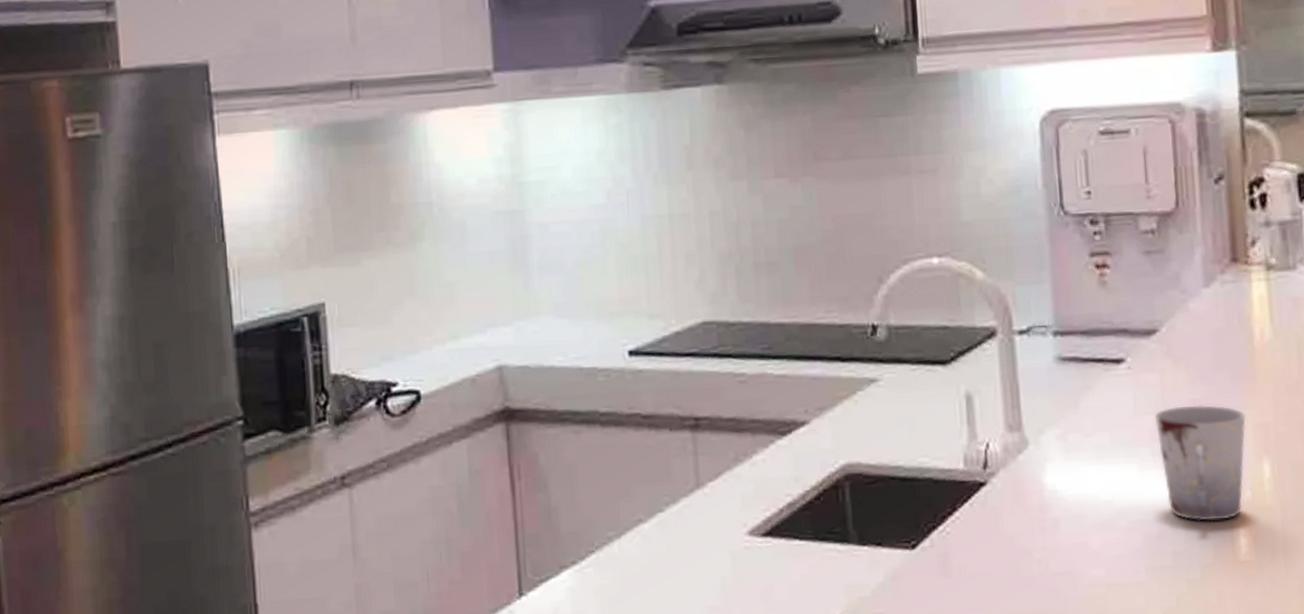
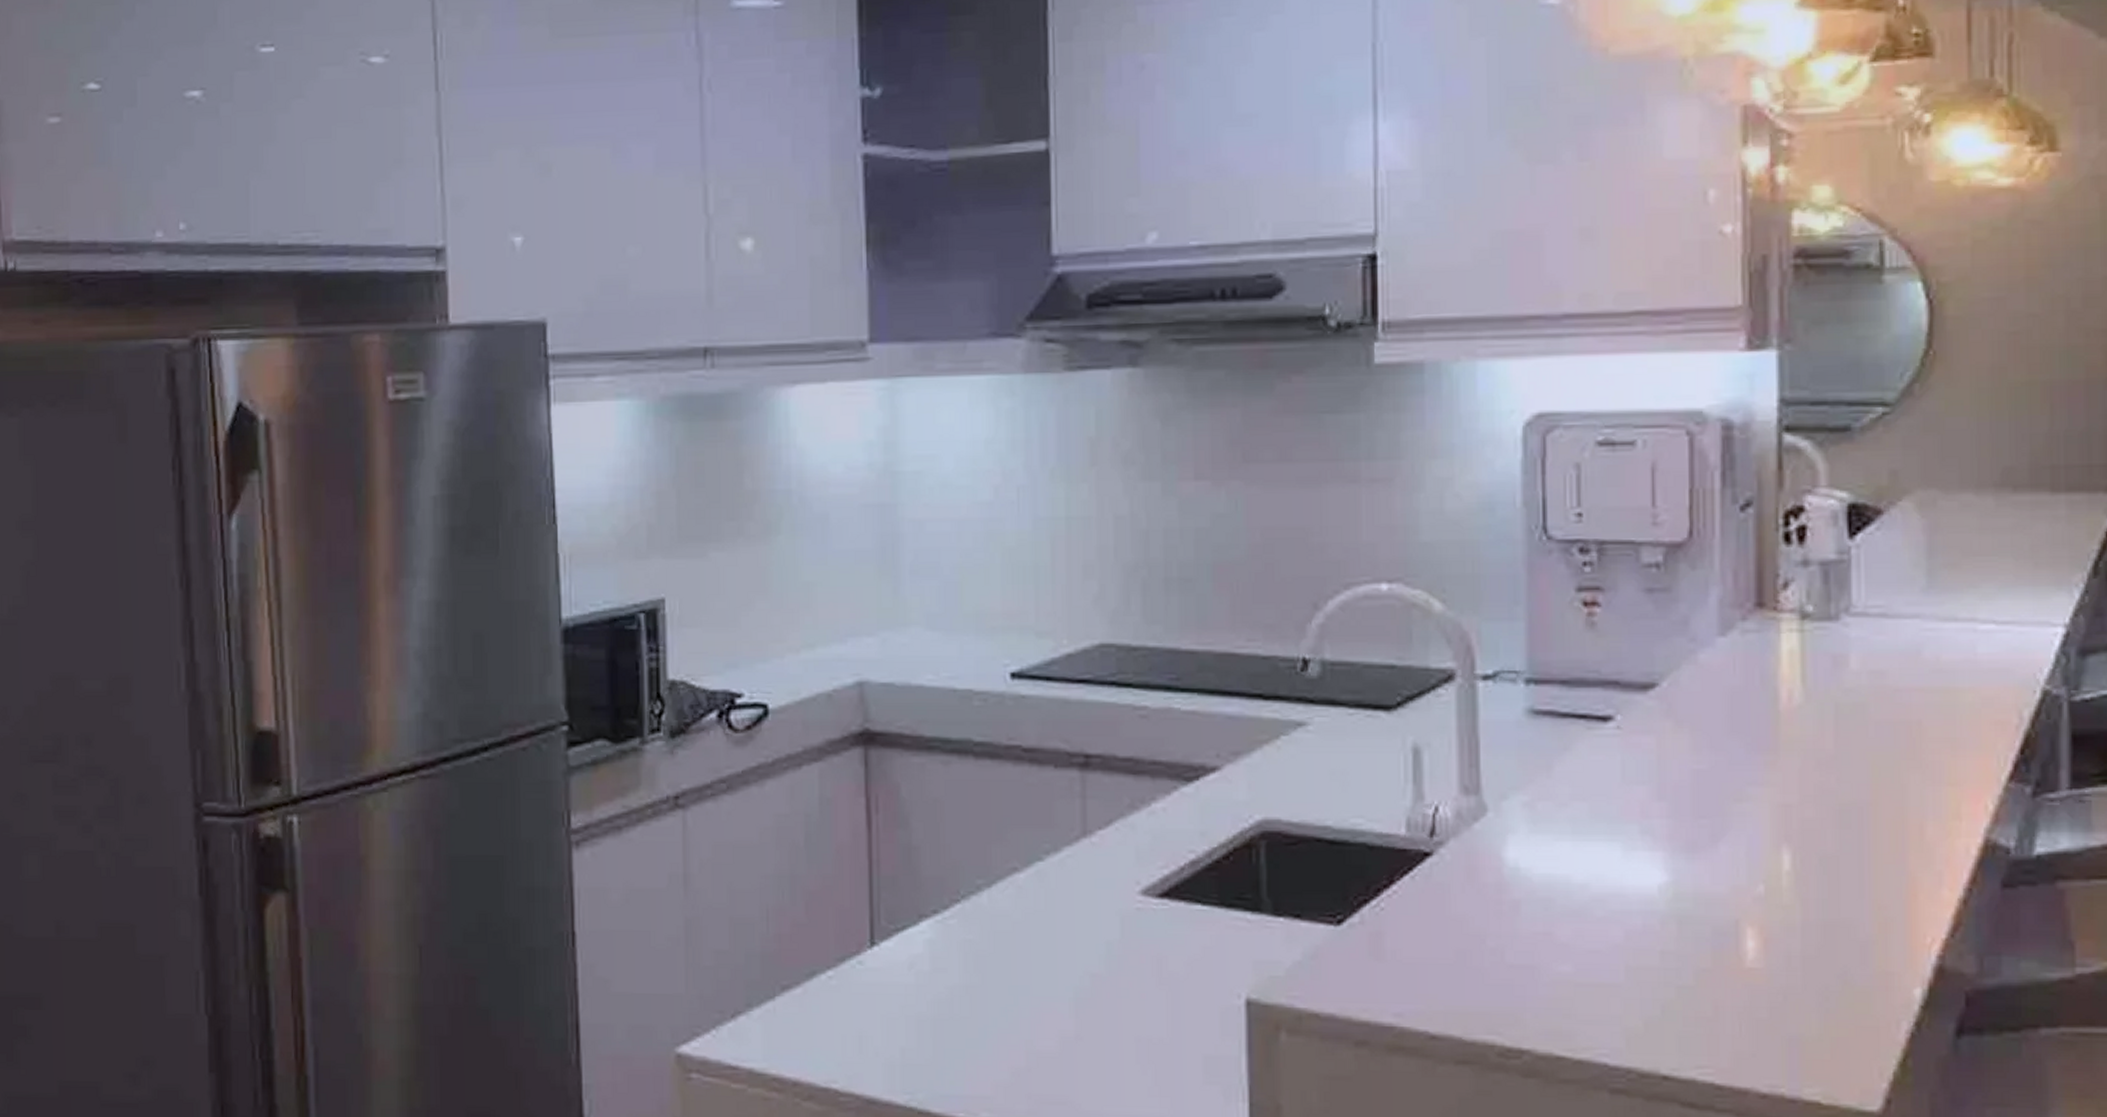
cup: present [1154,405,1247,521] -> none [1647,777,1764,917]

